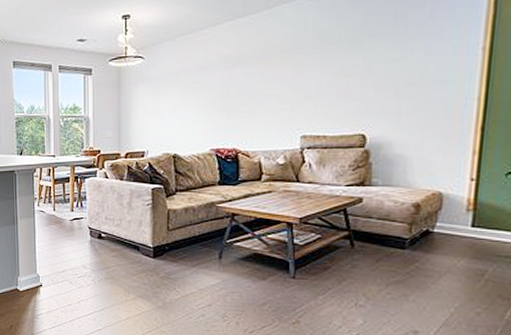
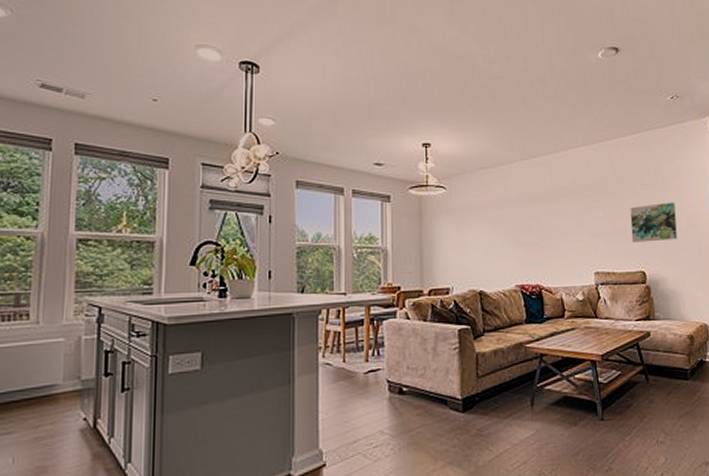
wall art: none [352,53,419,103] -> present [630,202,677,242]

